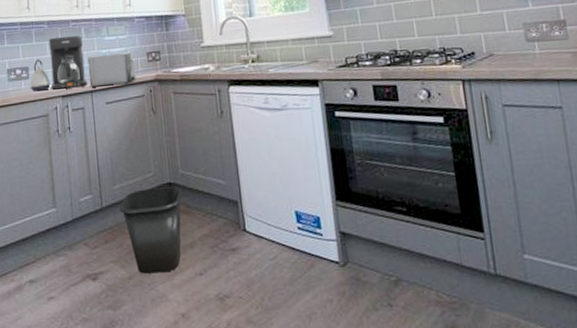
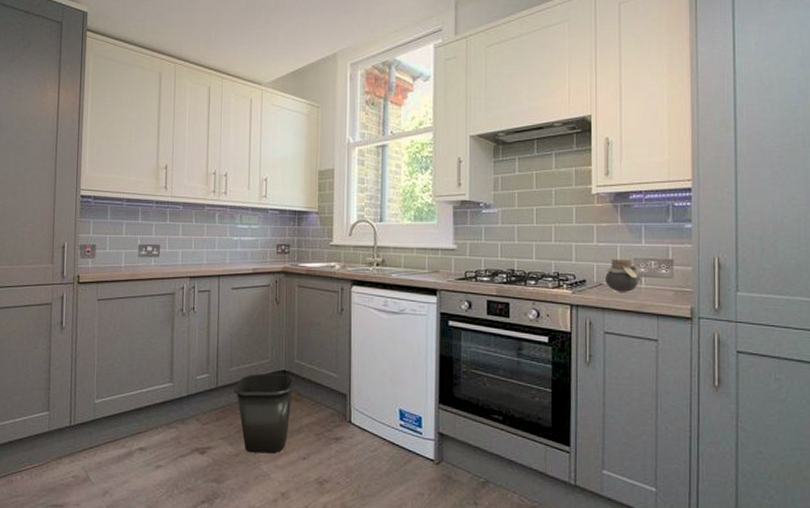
kettle: present [29,59,51,92] -> none [159,238,180,270]
coffee maker: present [48,35,88,91] -> none [180,219,217,271]
toaster: present [87,52,136,89] -> none [218,242,265,274]
jar: none [495,24,536,62] -> present [605,258,643,293]

